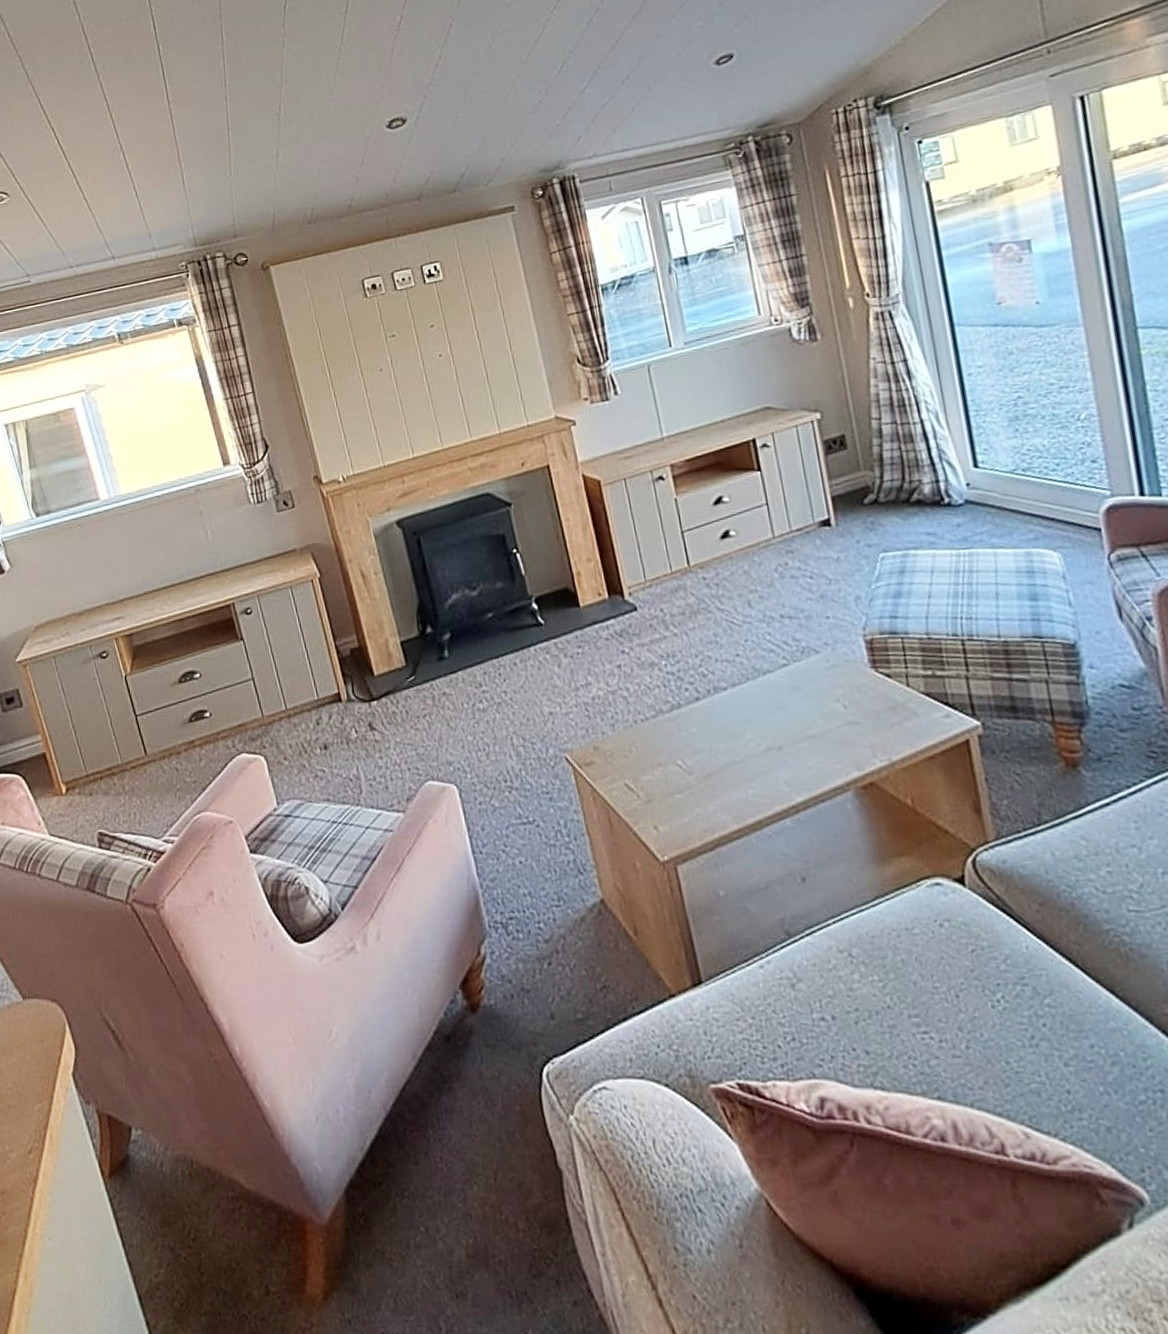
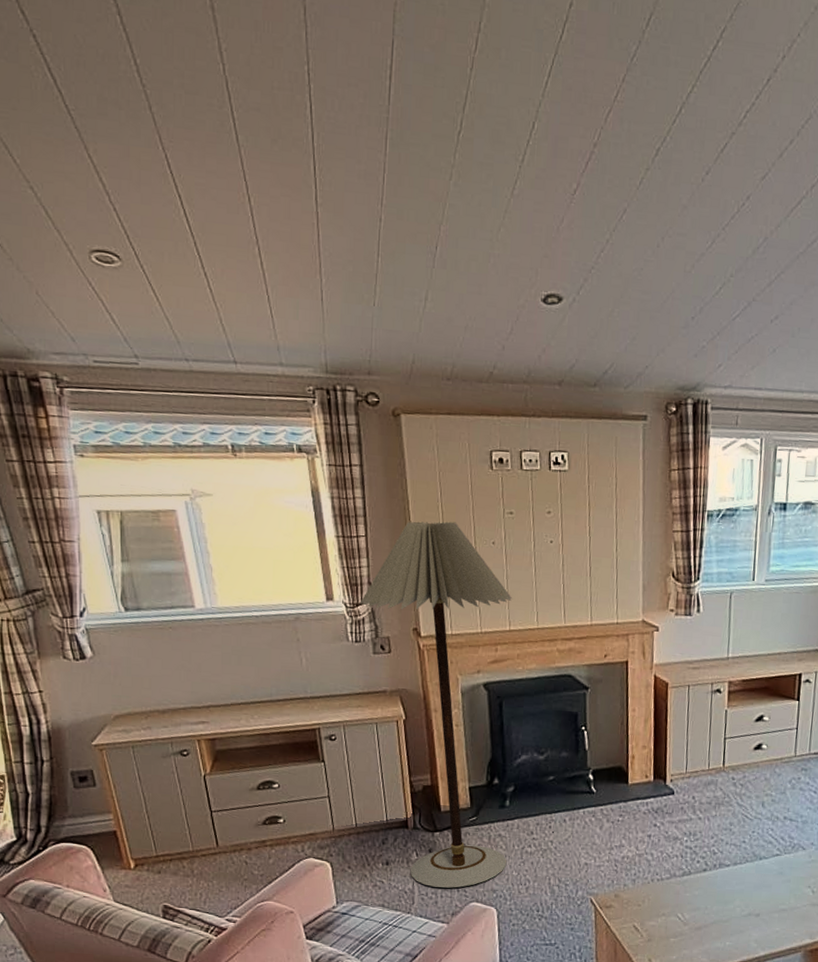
floor lamp: none [256,358,459,769] -> present [360,521,513,888]

